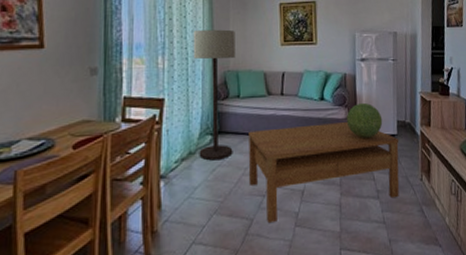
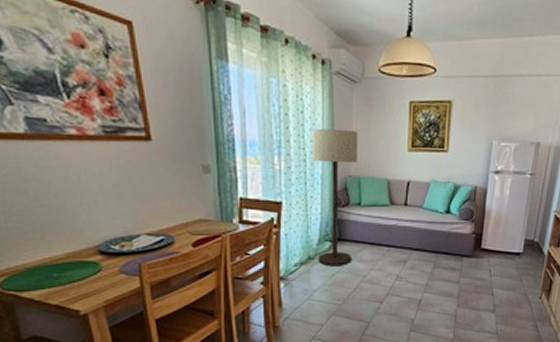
coffee table: present [248,121,399,223] -> none [367,236,524,326]
decorative sphere: present [346,102,383,138] -> none [471,218,510,254]

